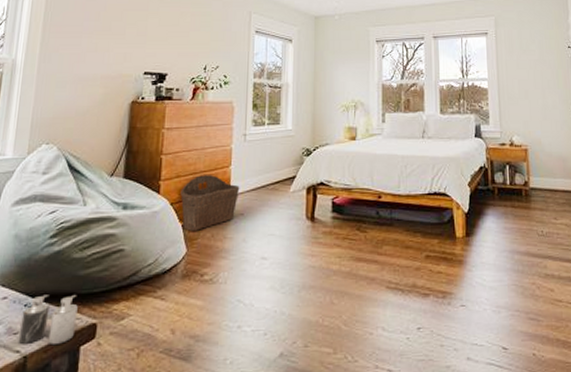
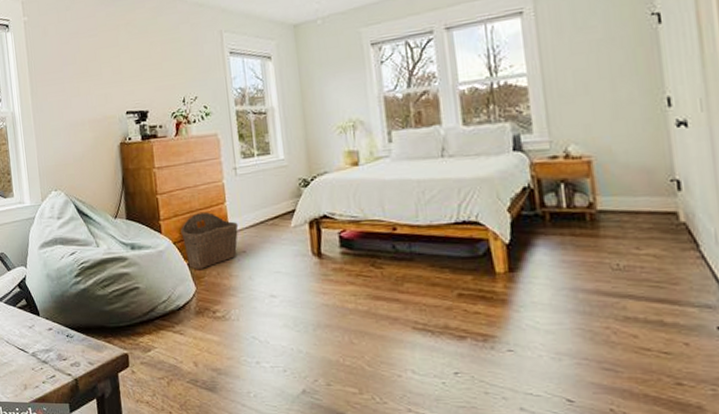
candle: present [18,295,78,346] -> none [66,327,112,371]

